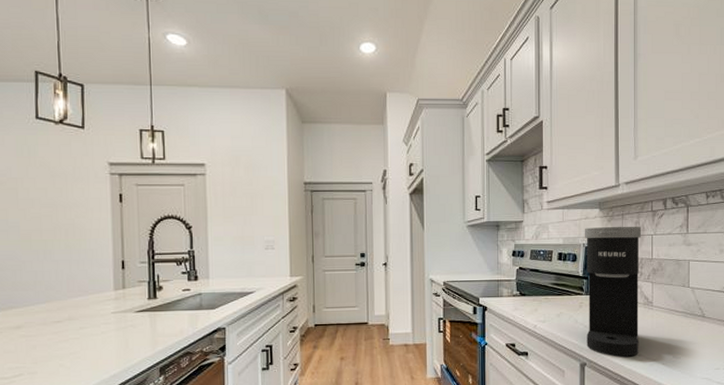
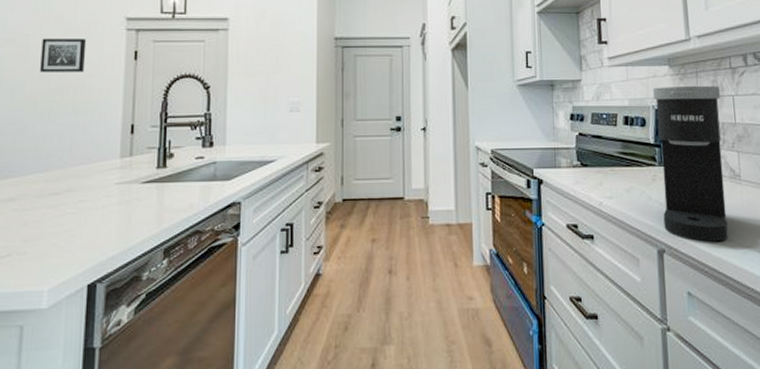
wall art: none [30,181,74,214] -> present [40,38,87,73]

